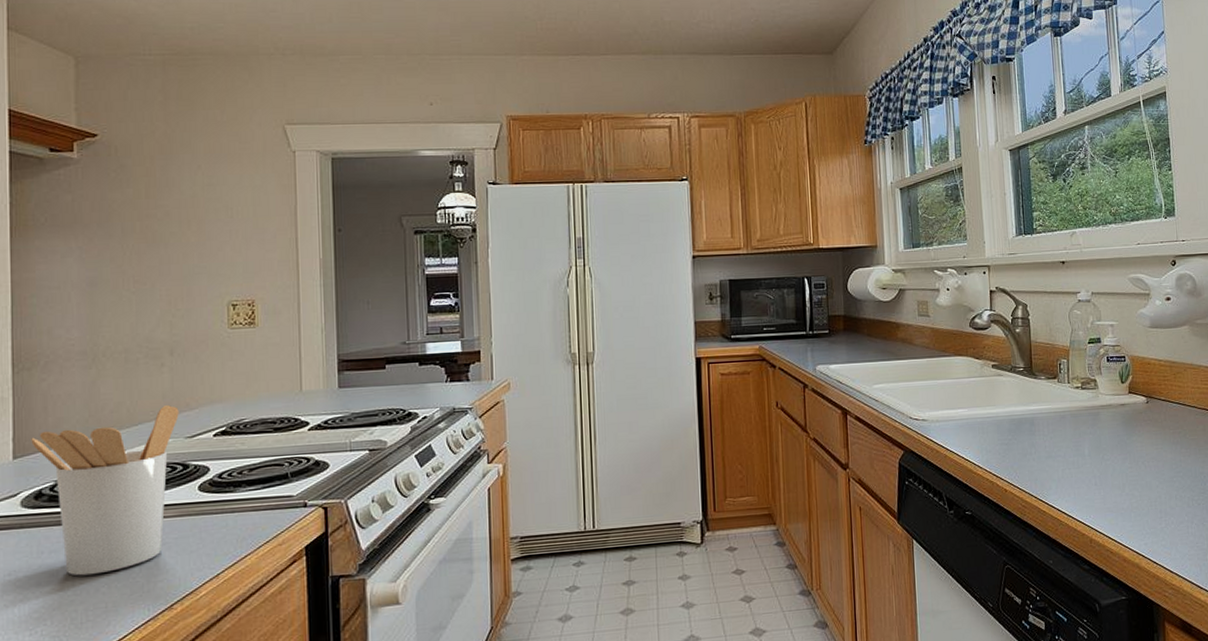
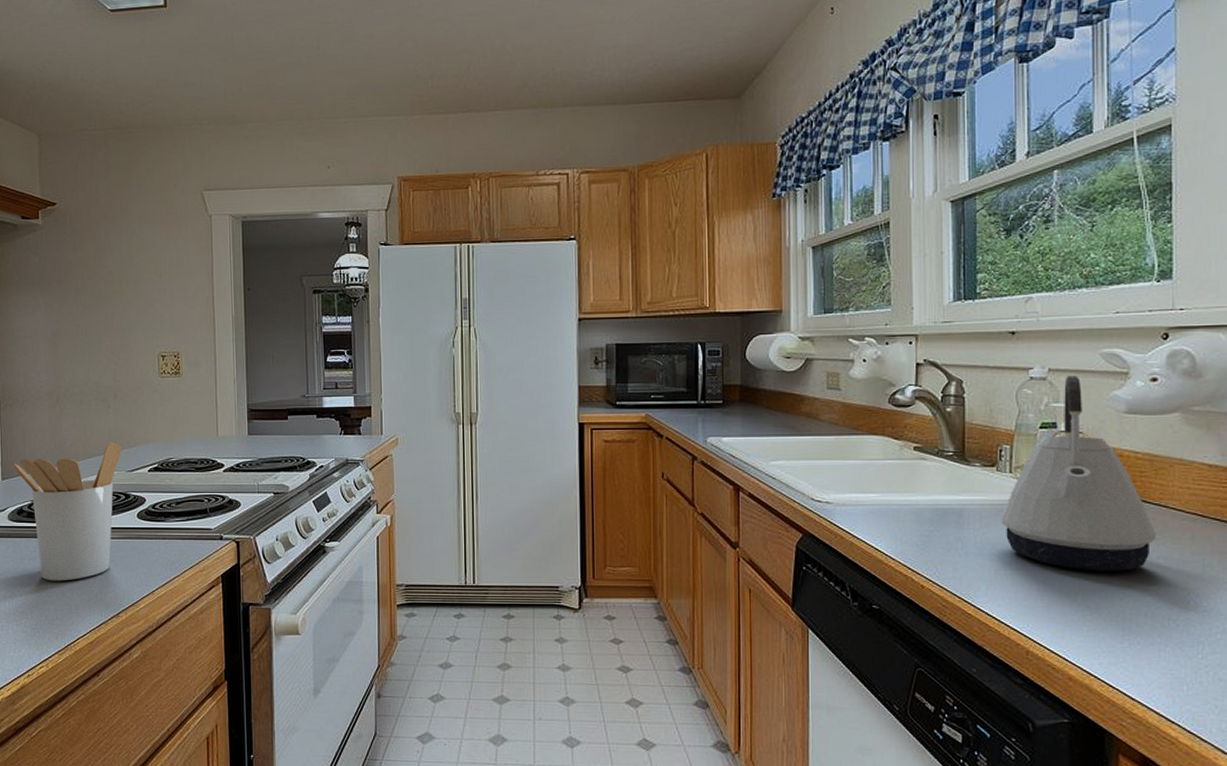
kettle: none [1064,297,1178,464] -> present [1001,376,1155,571]

